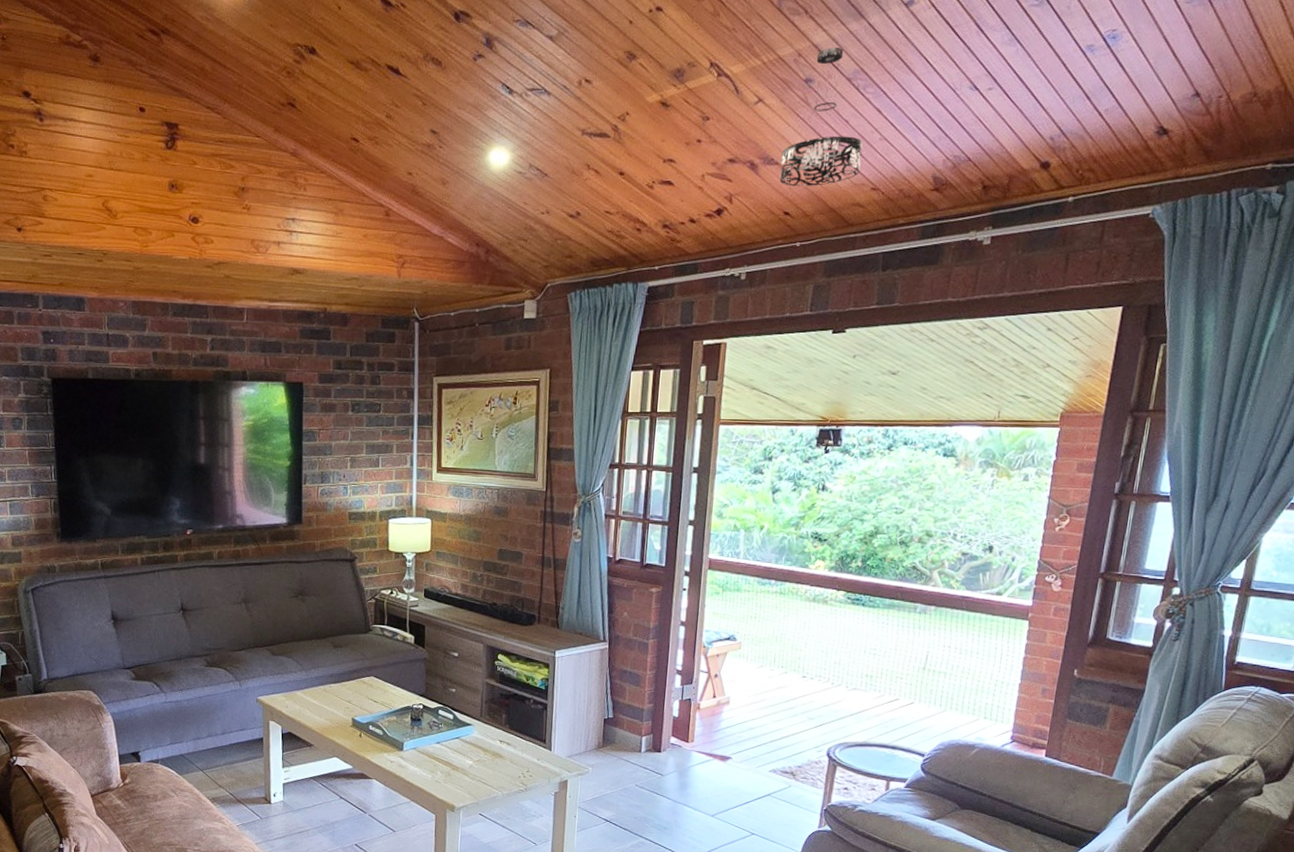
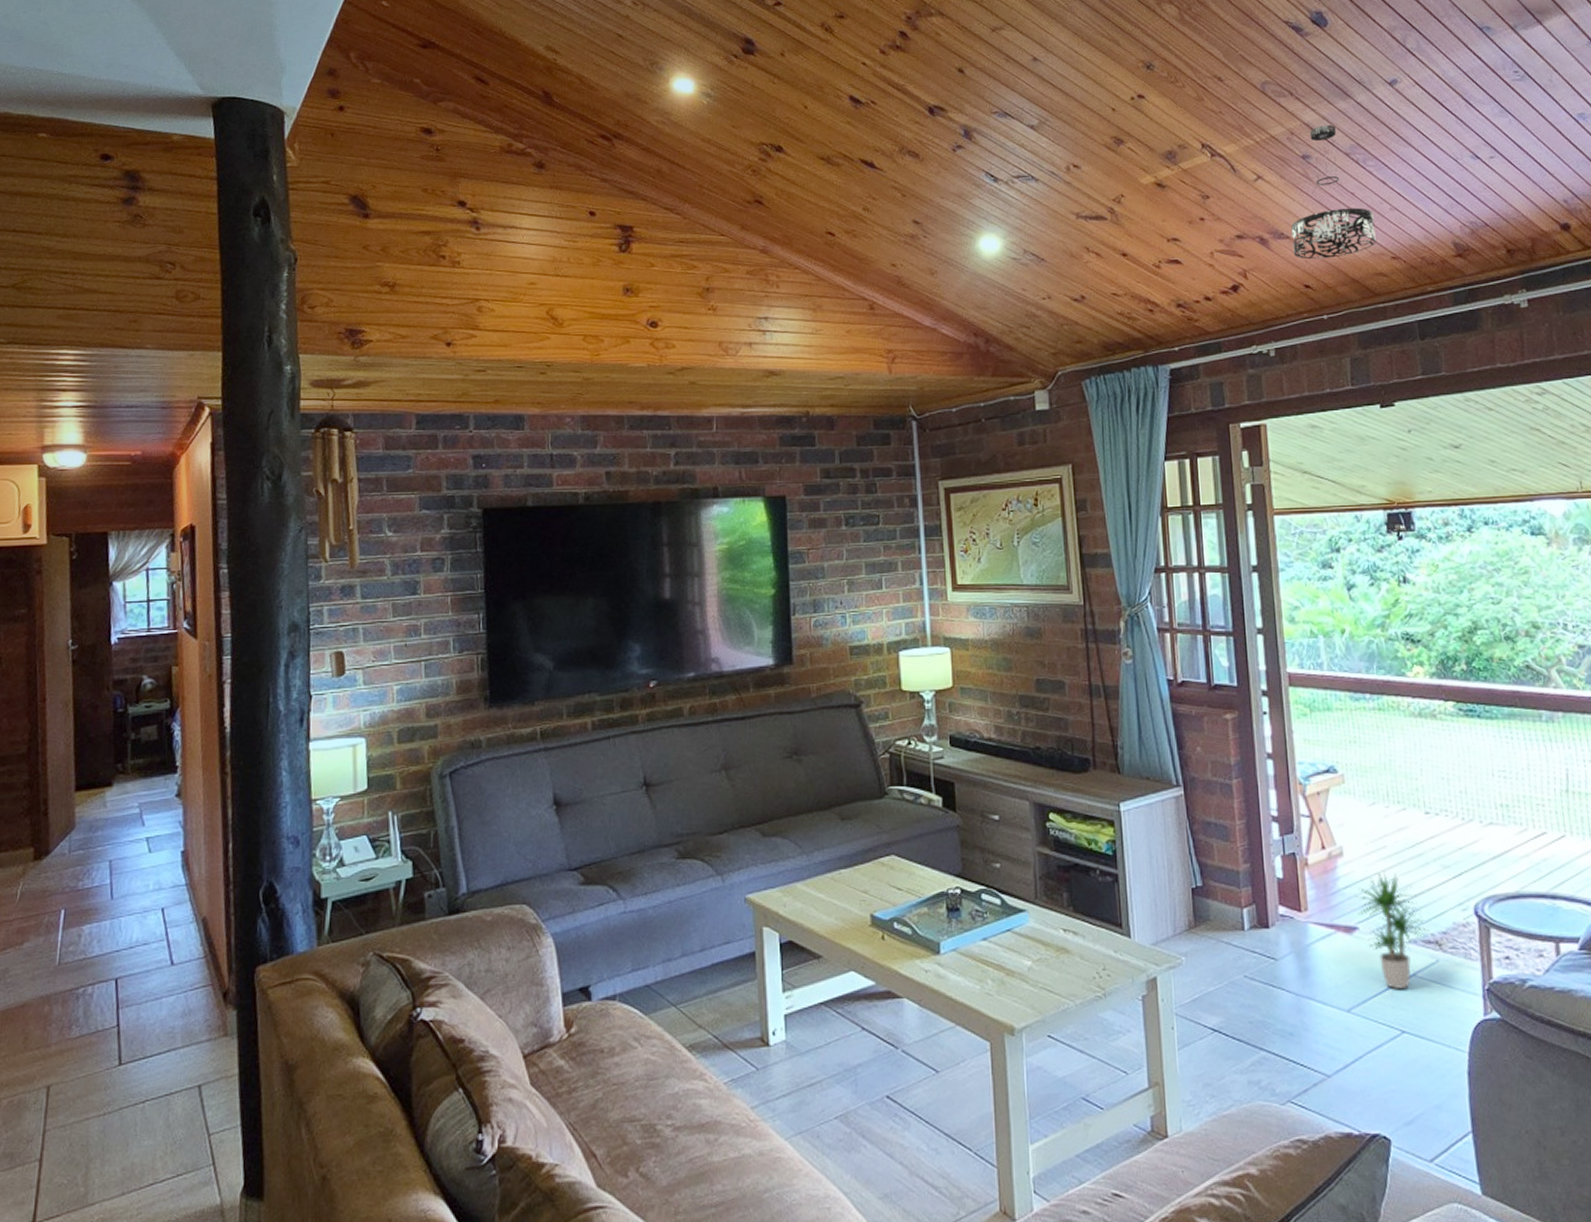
potted plant: none [733,718,788,804] -> present [1357,871,1430,990]

